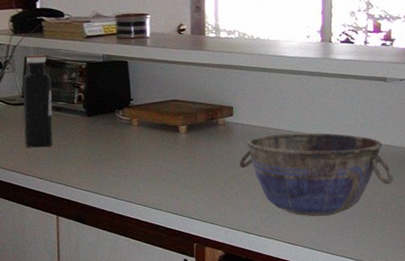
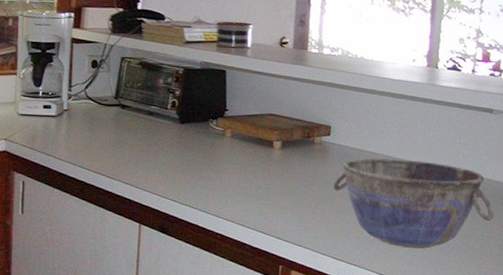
water bottle: present [23,55,53,148] -> none [113,56,146,152]

